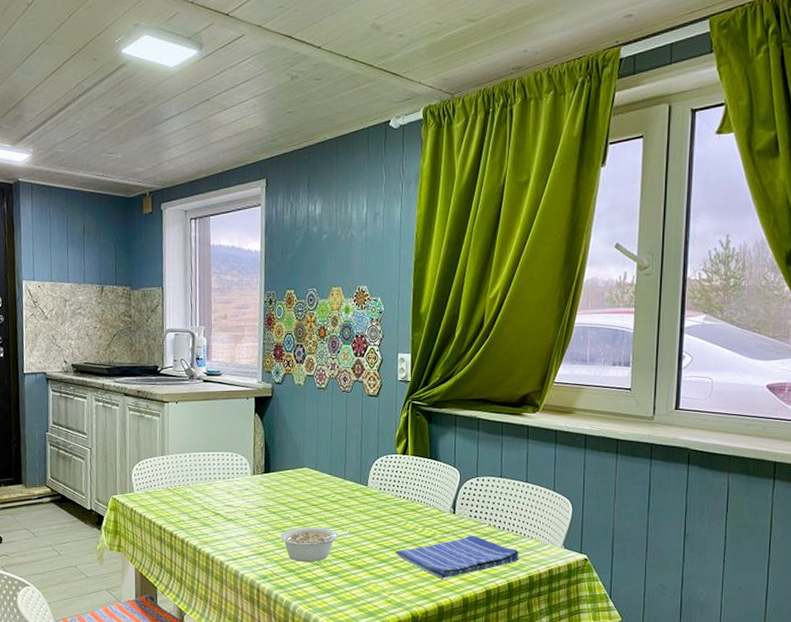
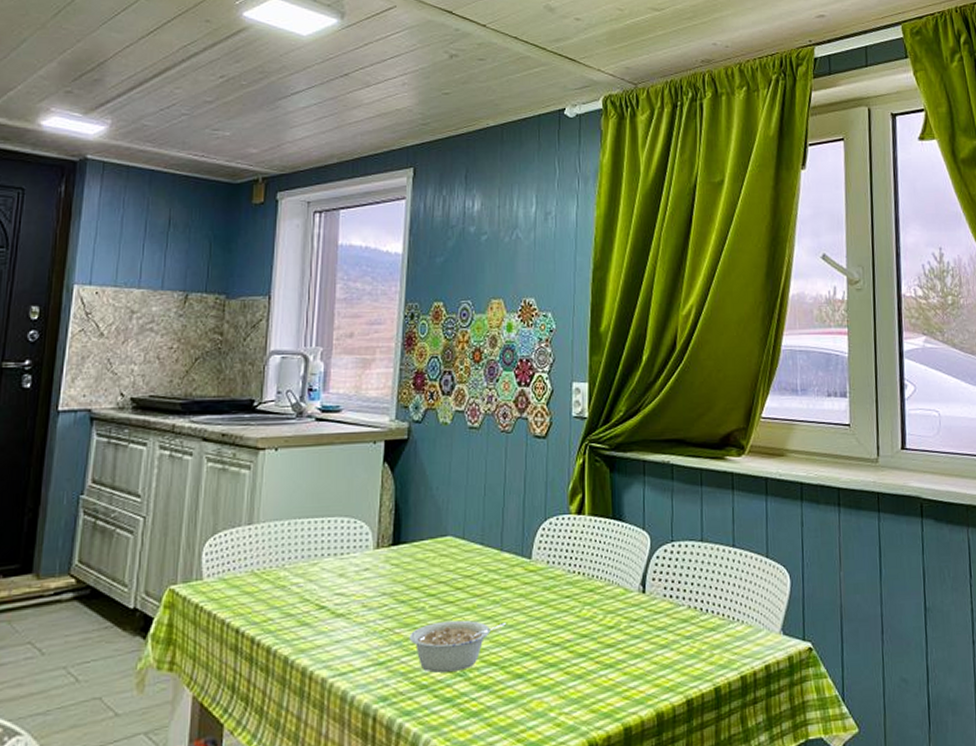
dish towel: present [396,536,520,579] -> none [568,622,728,687]

